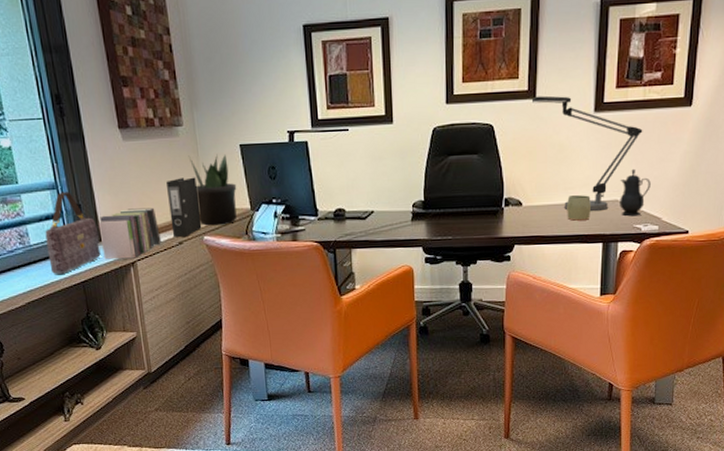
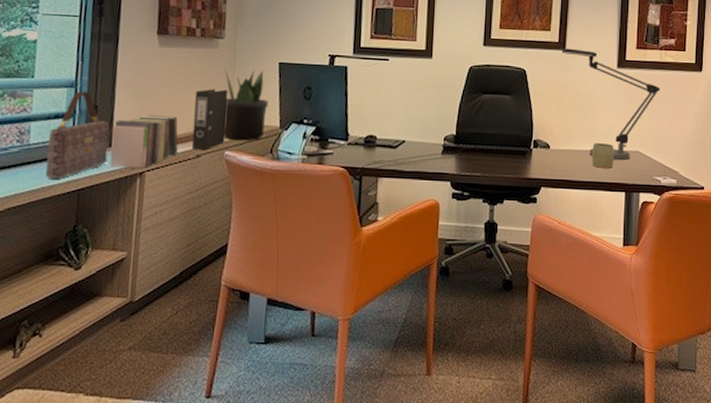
coffeepot: present [620,168,651,217] -> none [641,123,668,169]

